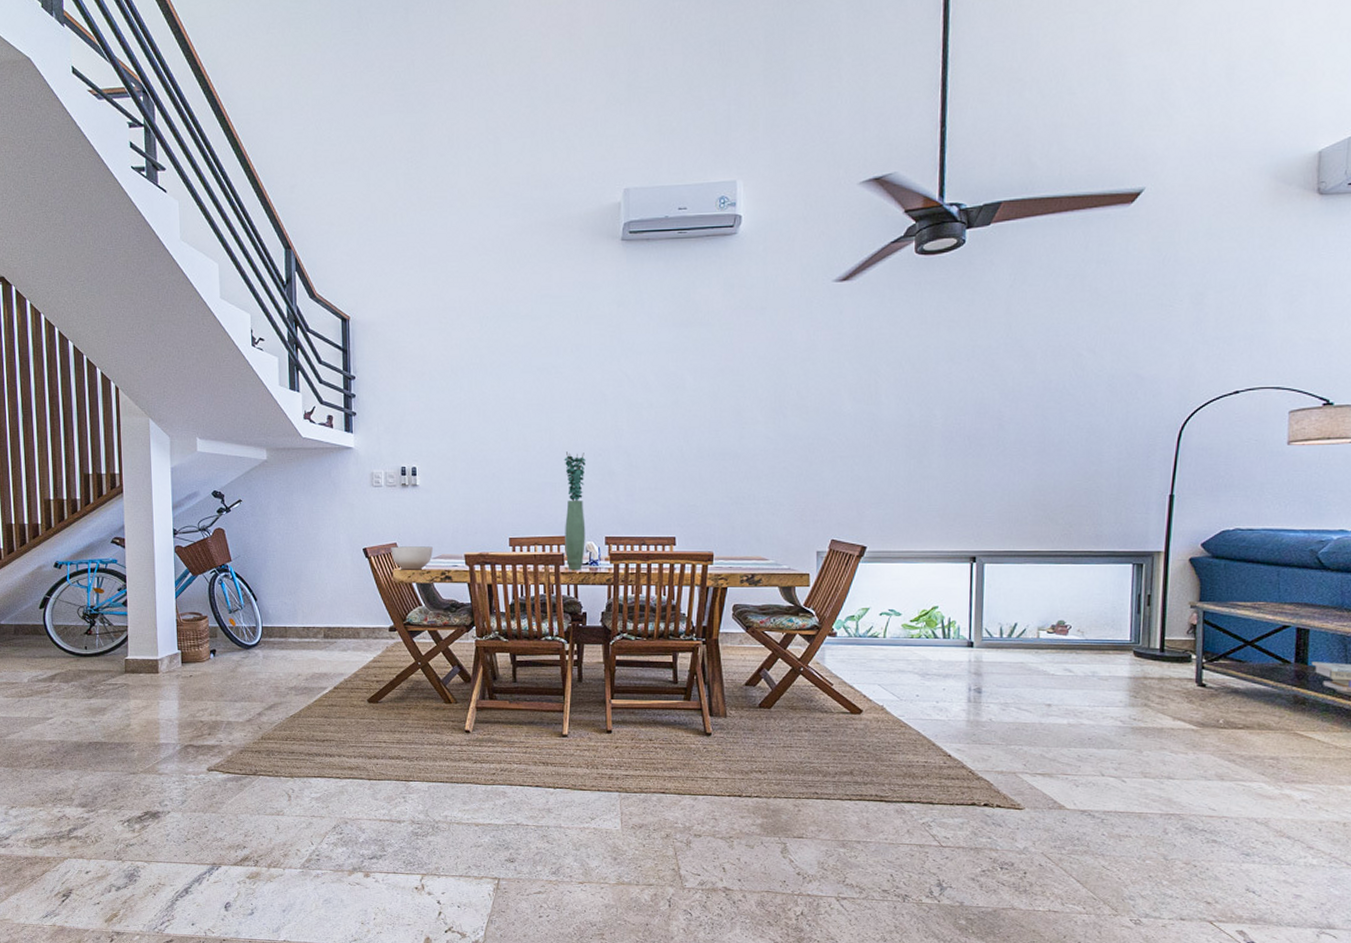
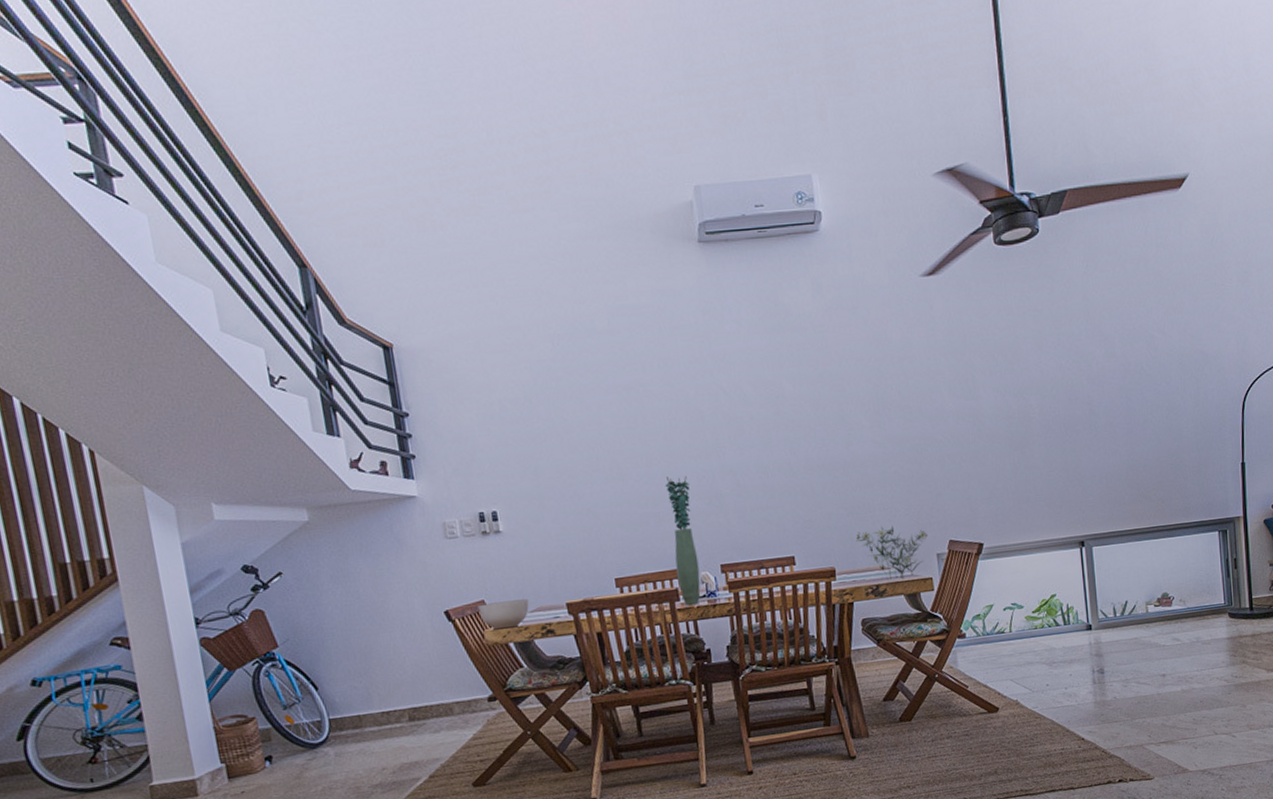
flower bouquet: none [736,518,810,571] -> present [855,525,928,580]

